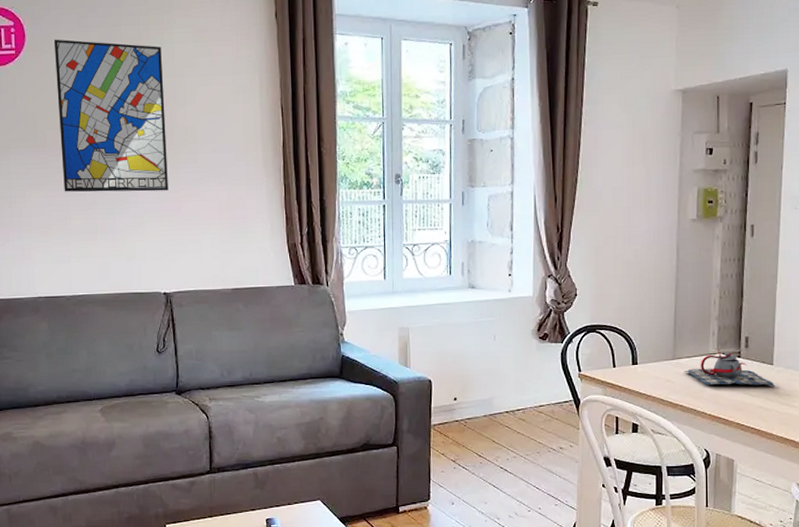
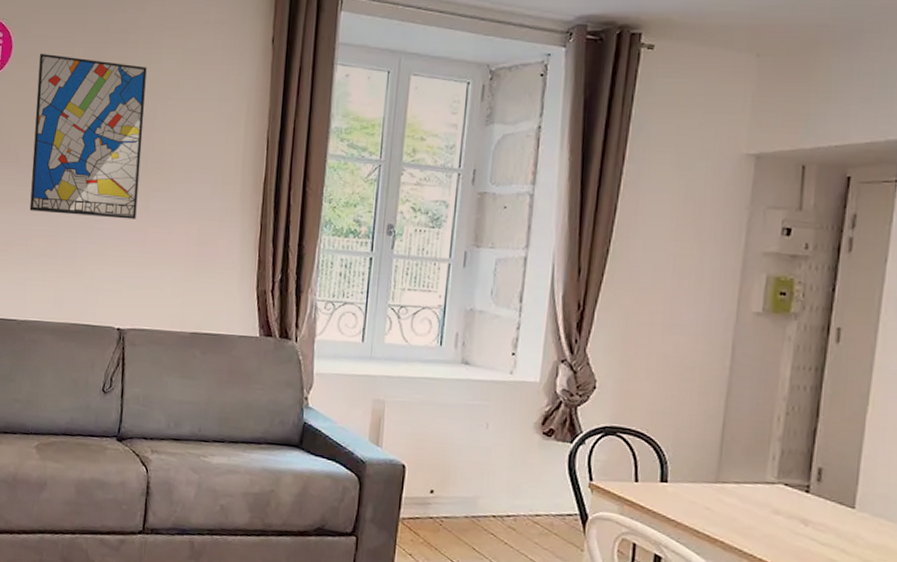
teapot: present [684,349,776,387] -> none [729,479,857,537]

